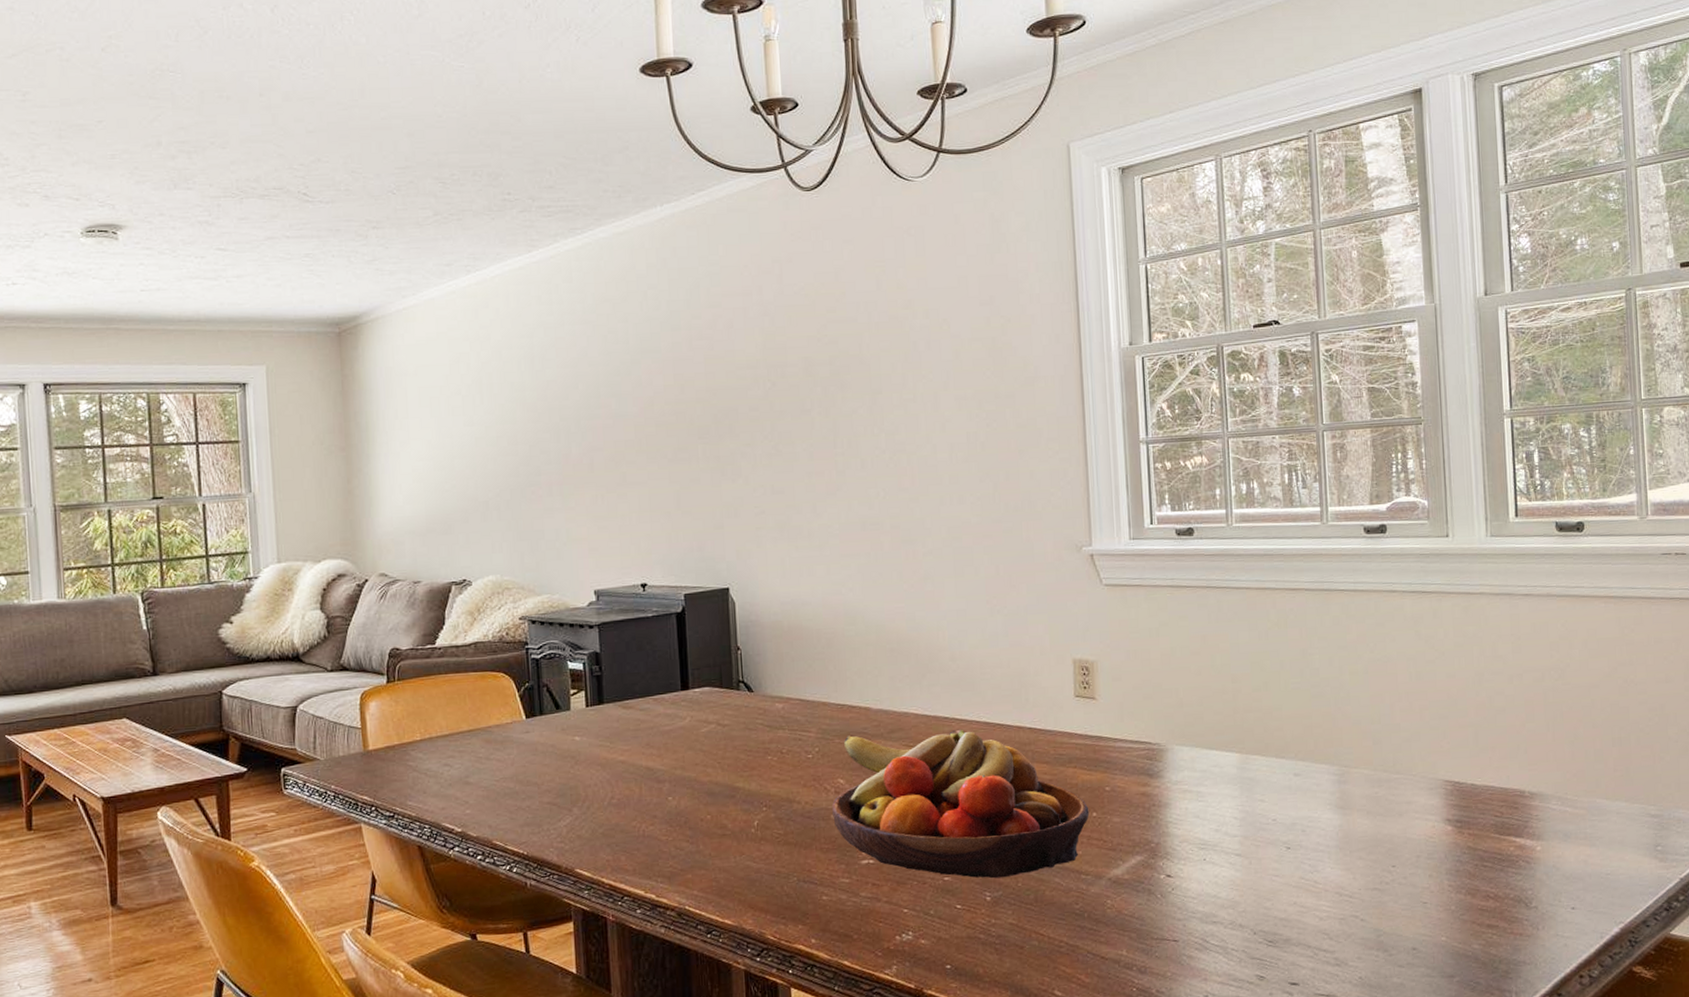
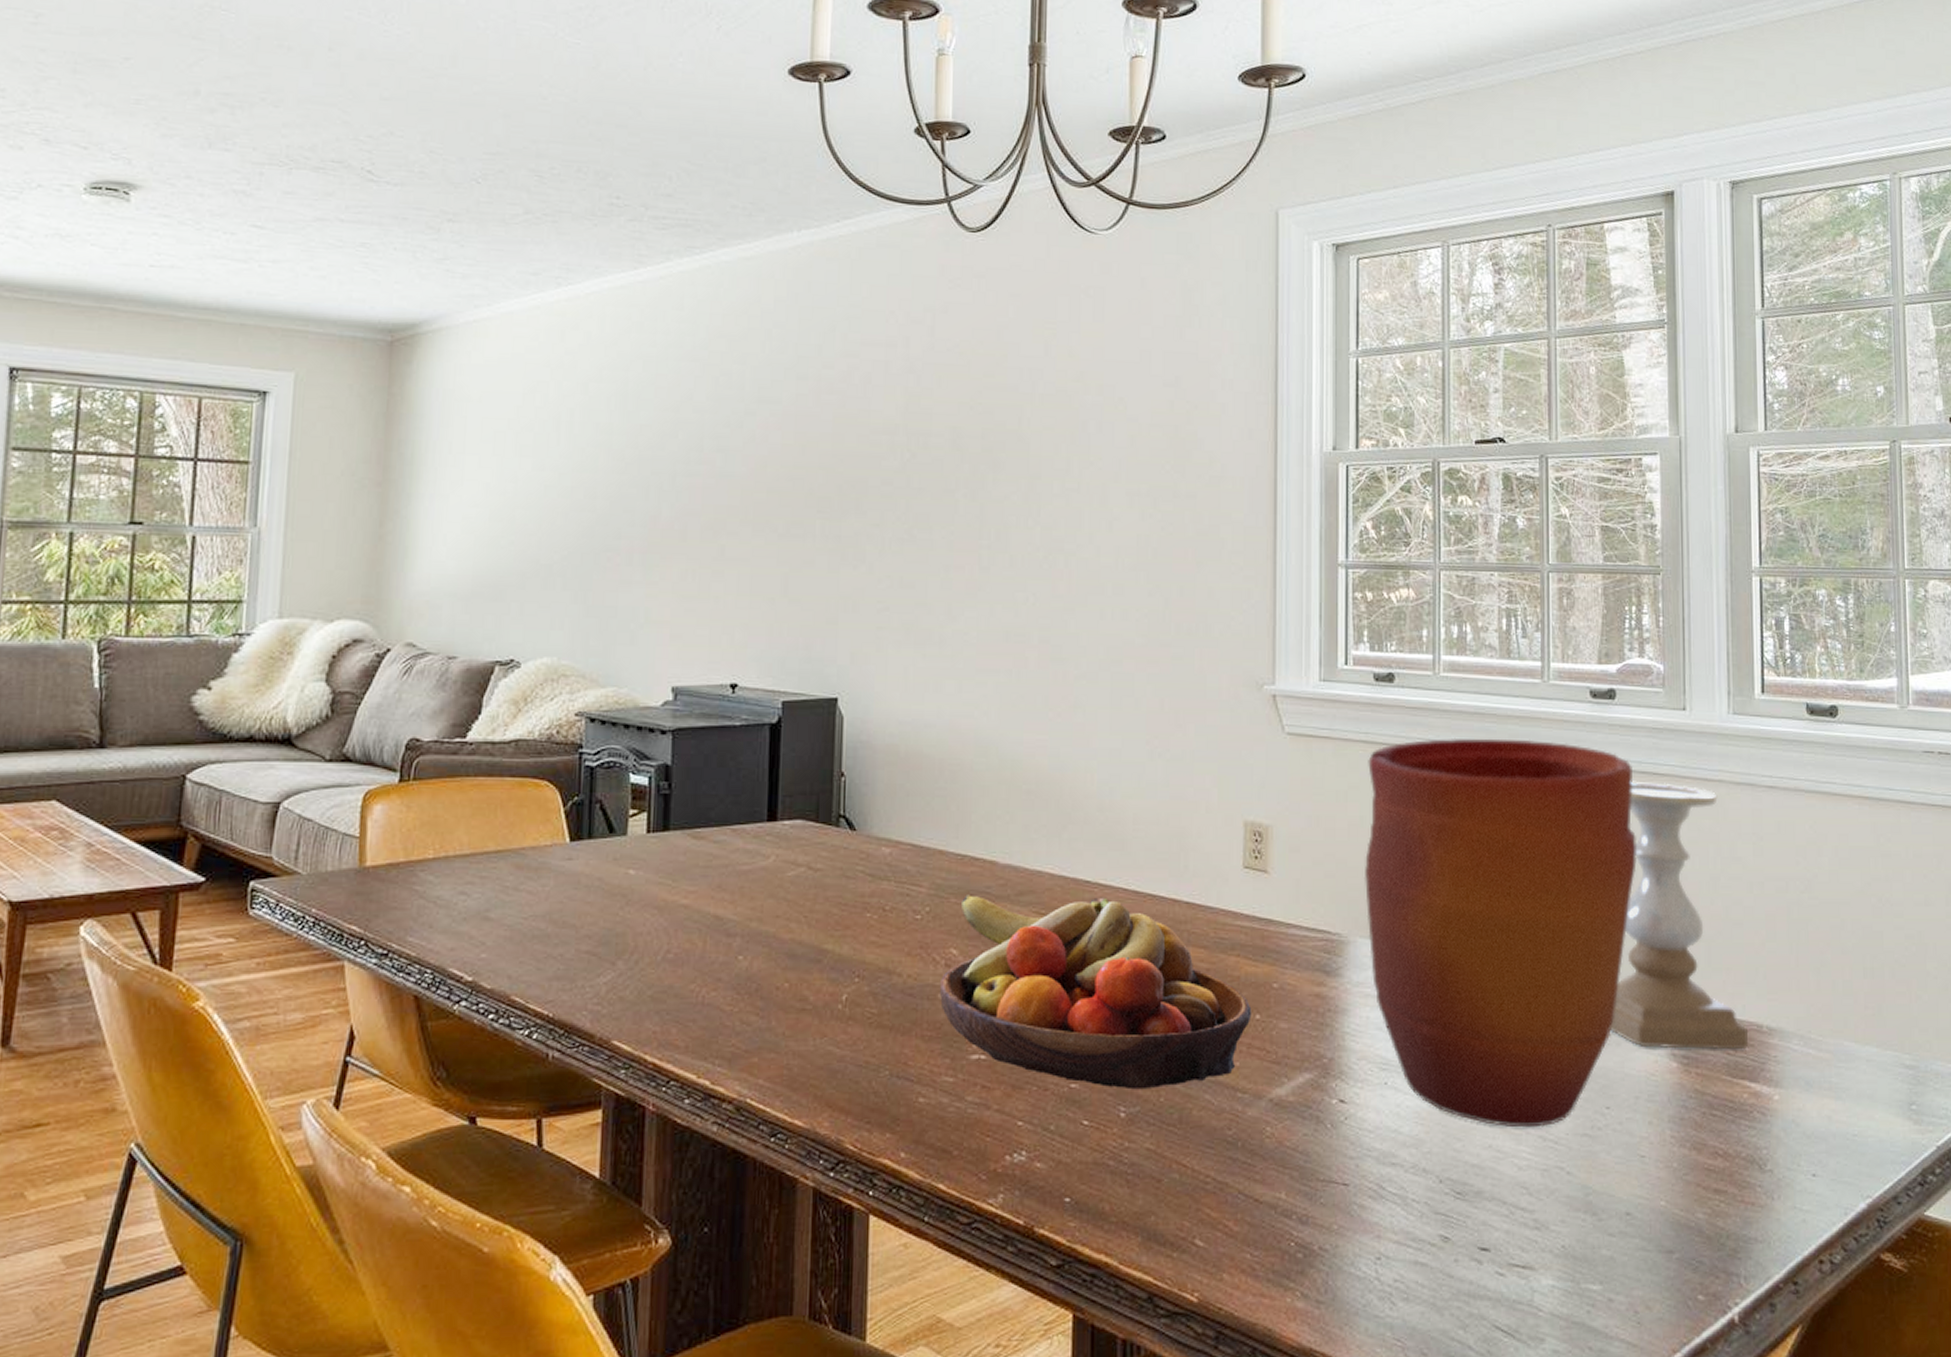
vase: none [1175,572,1411,887] -> present [1364,737,1638,1128]
candle holder: none [1393,599,1514,816] -> present [1610,781,1749,1050]

